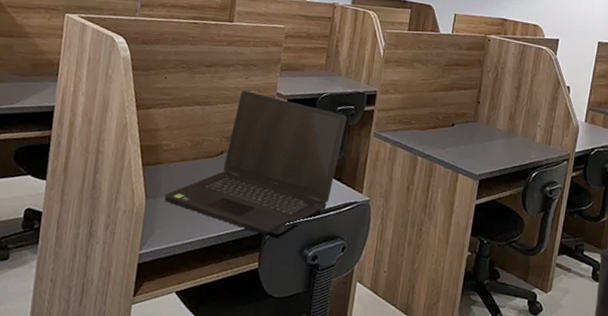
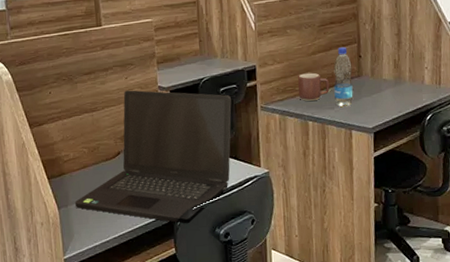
mug: none [413,108,445,138] -> present [297,72,330,102]
bottle: none [447,89,470,150] -> present [333,47,353,108]

